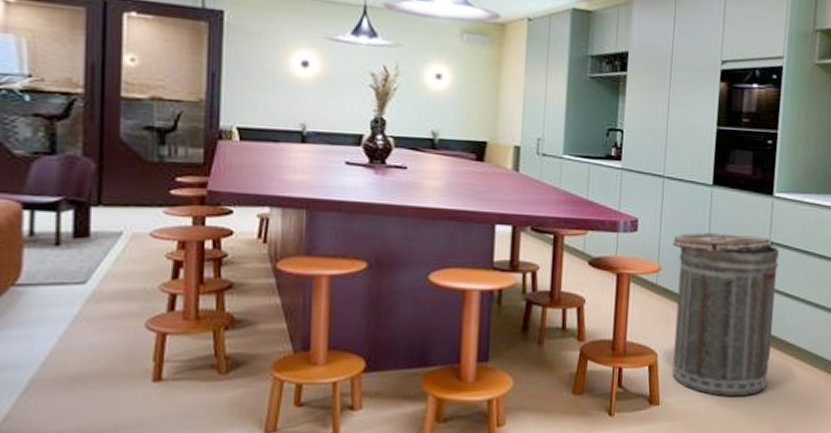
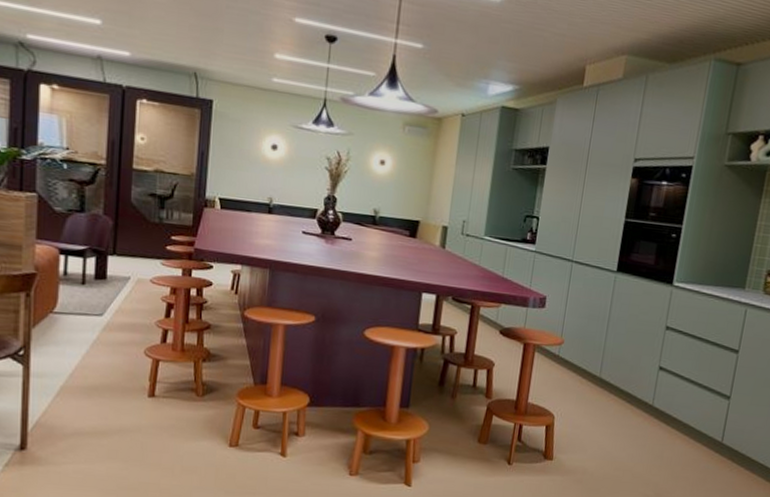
trash can: present [672,232,779,396] -> none [566,313,674,461]

